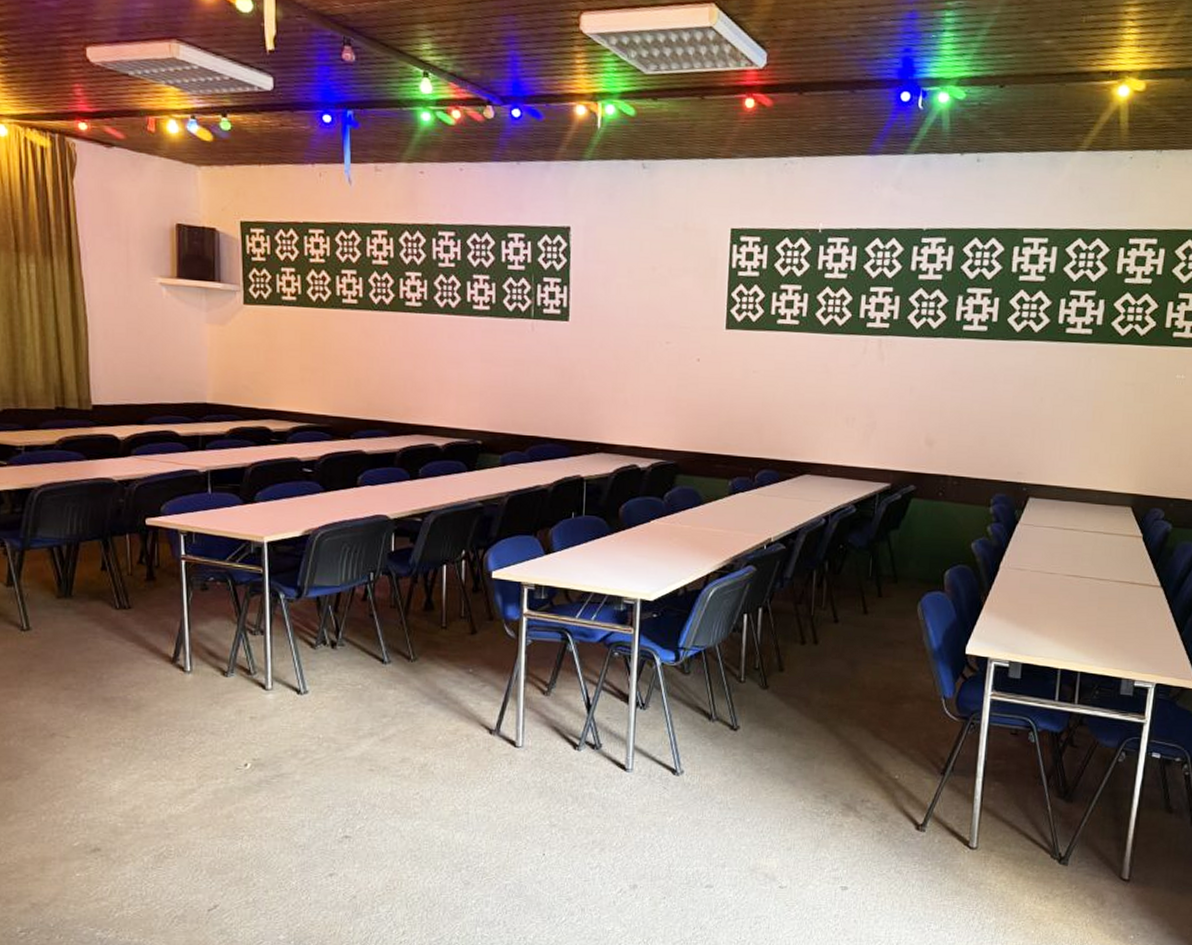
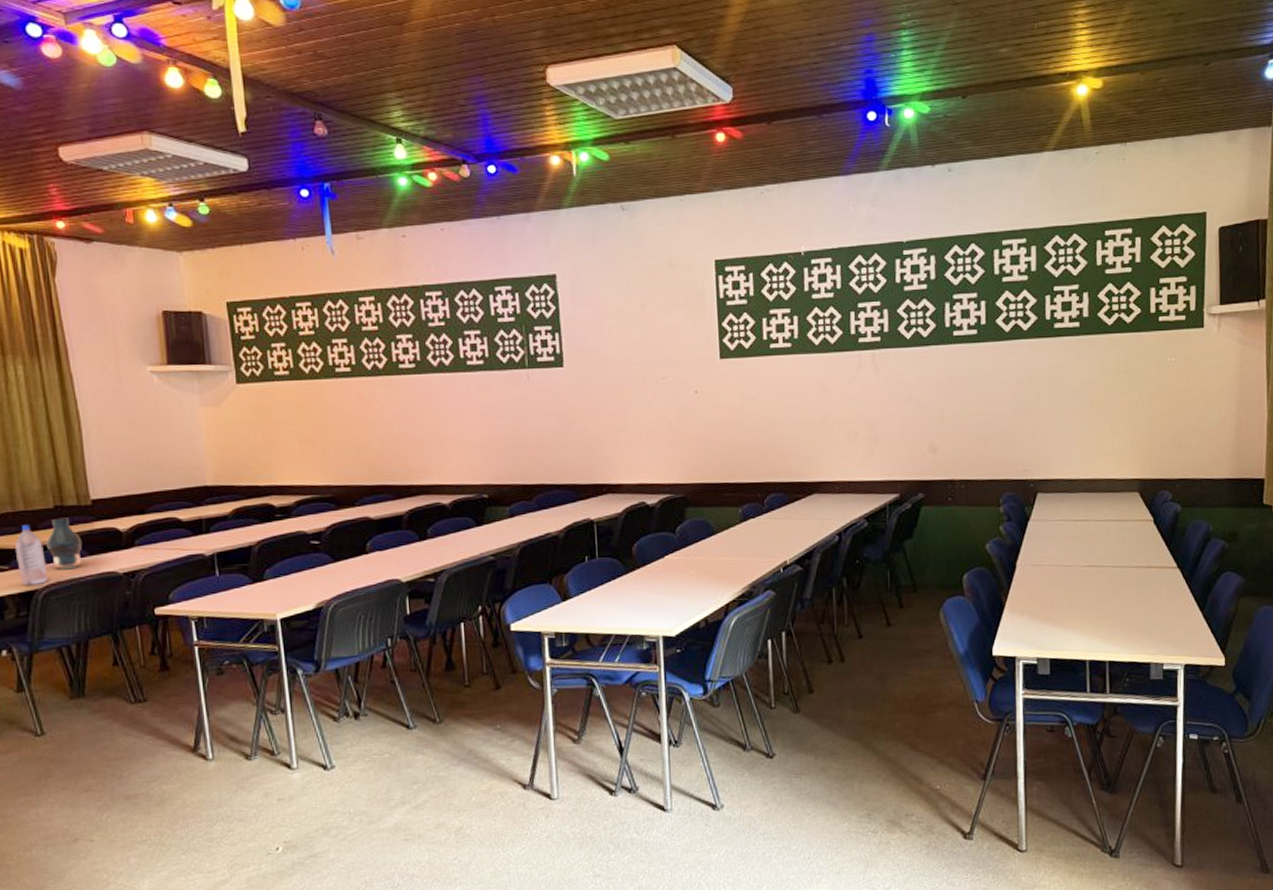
water bottle: none [15,423,45,483] -> present [15,525,49,585]
vase: none [45,419,81,472] -> present [46,517,83,570]

